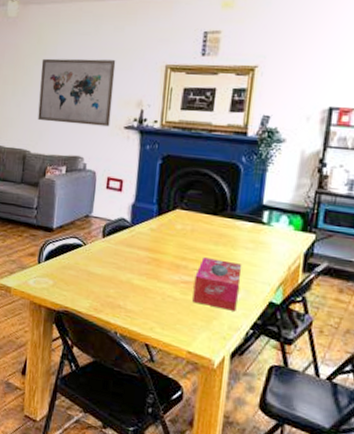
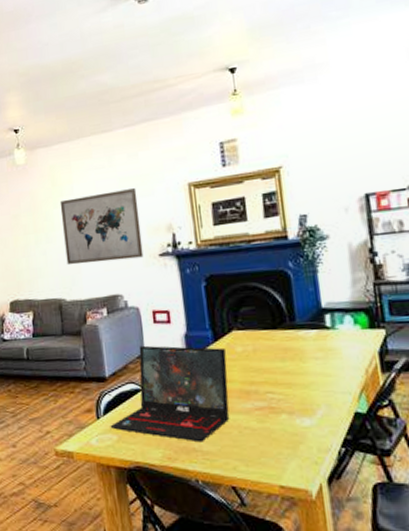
laptop: none [48,206,166,301] -> present [110,345,230,443]
tissue box: present [192,257,242,311] -> none [268,376,321,431]

